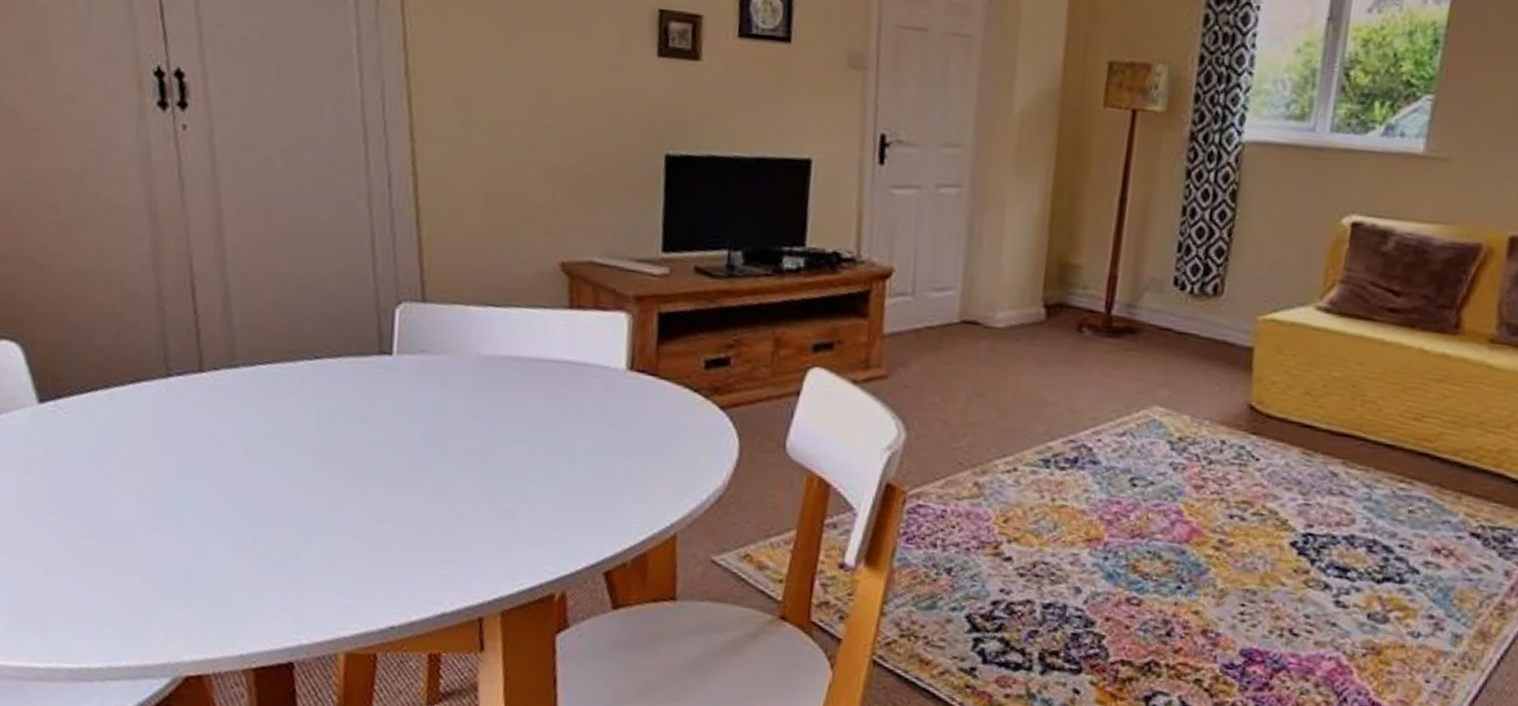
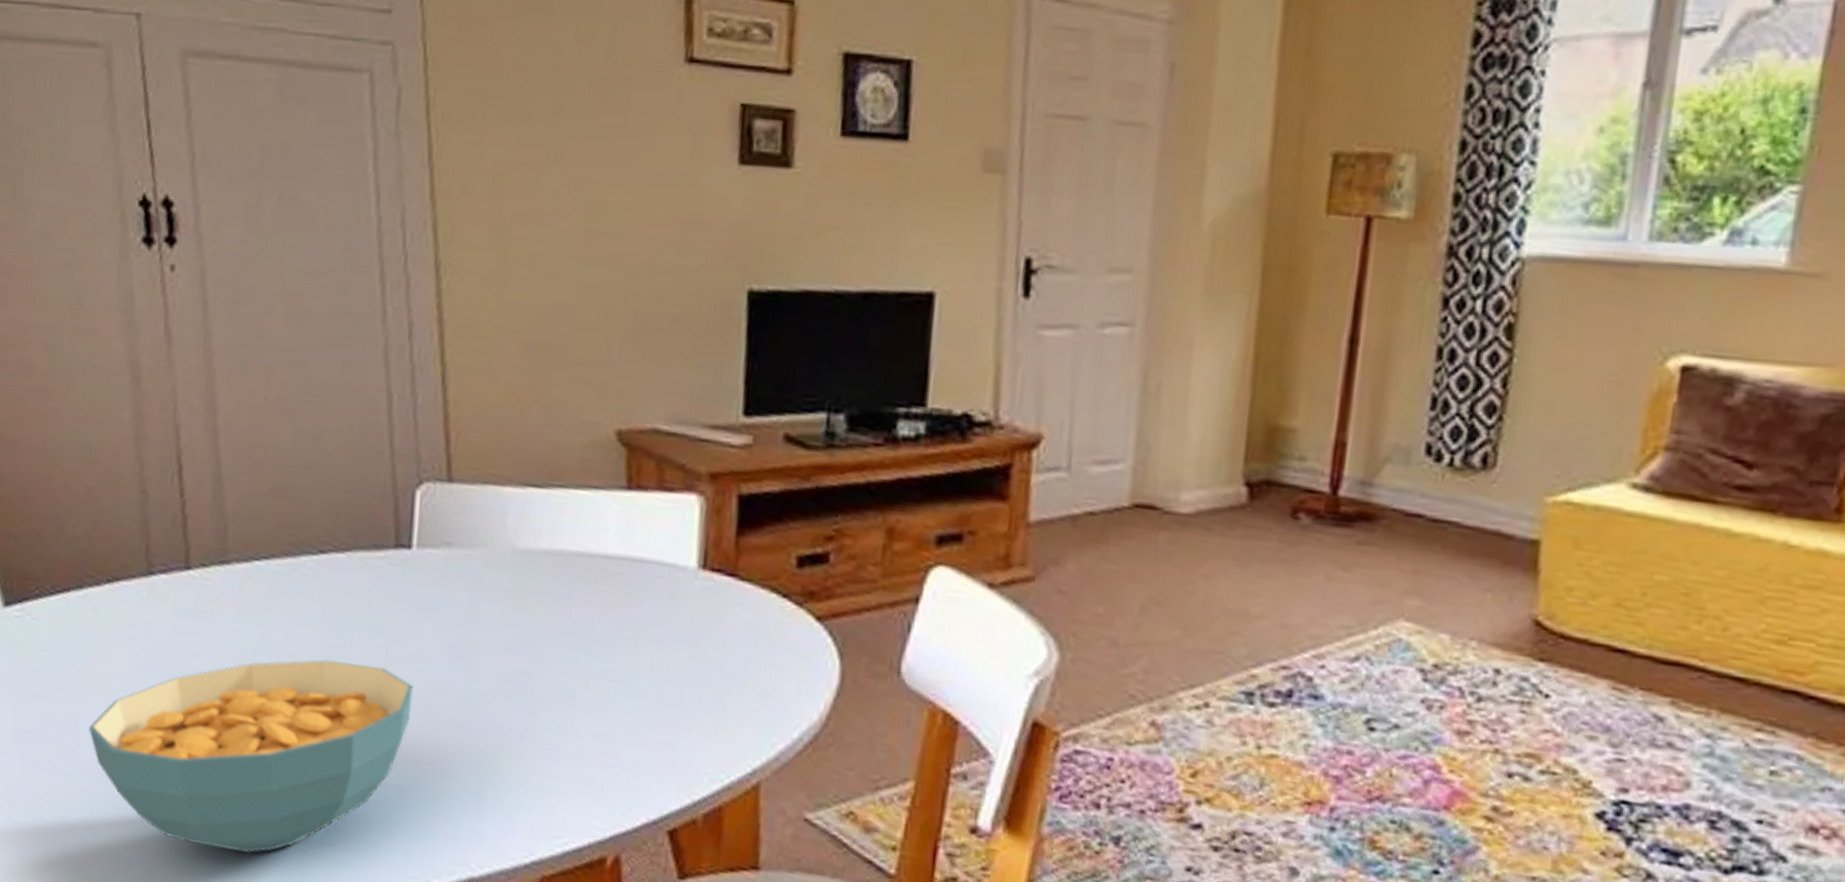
cereal bowl: none [116,443,395,599] -> present [89,659,413,853]

